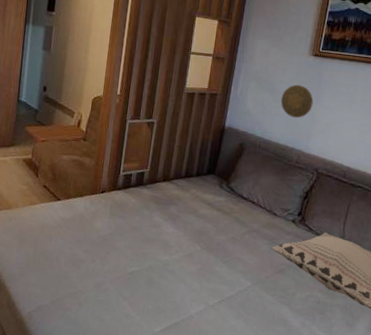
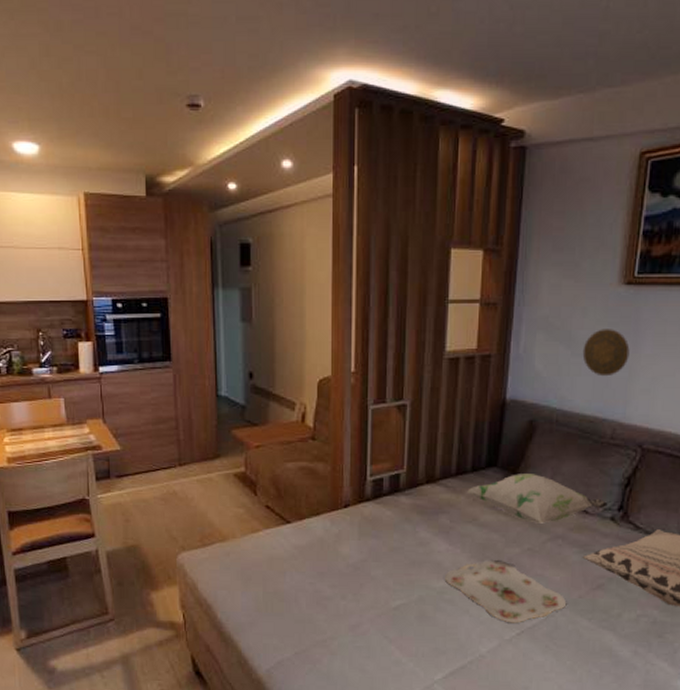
serving tray: none [169,243,256,293] -> present [444,560,566,623]
decorative pillow: none [192,181,291,220] -> present [467,474,608,524]

